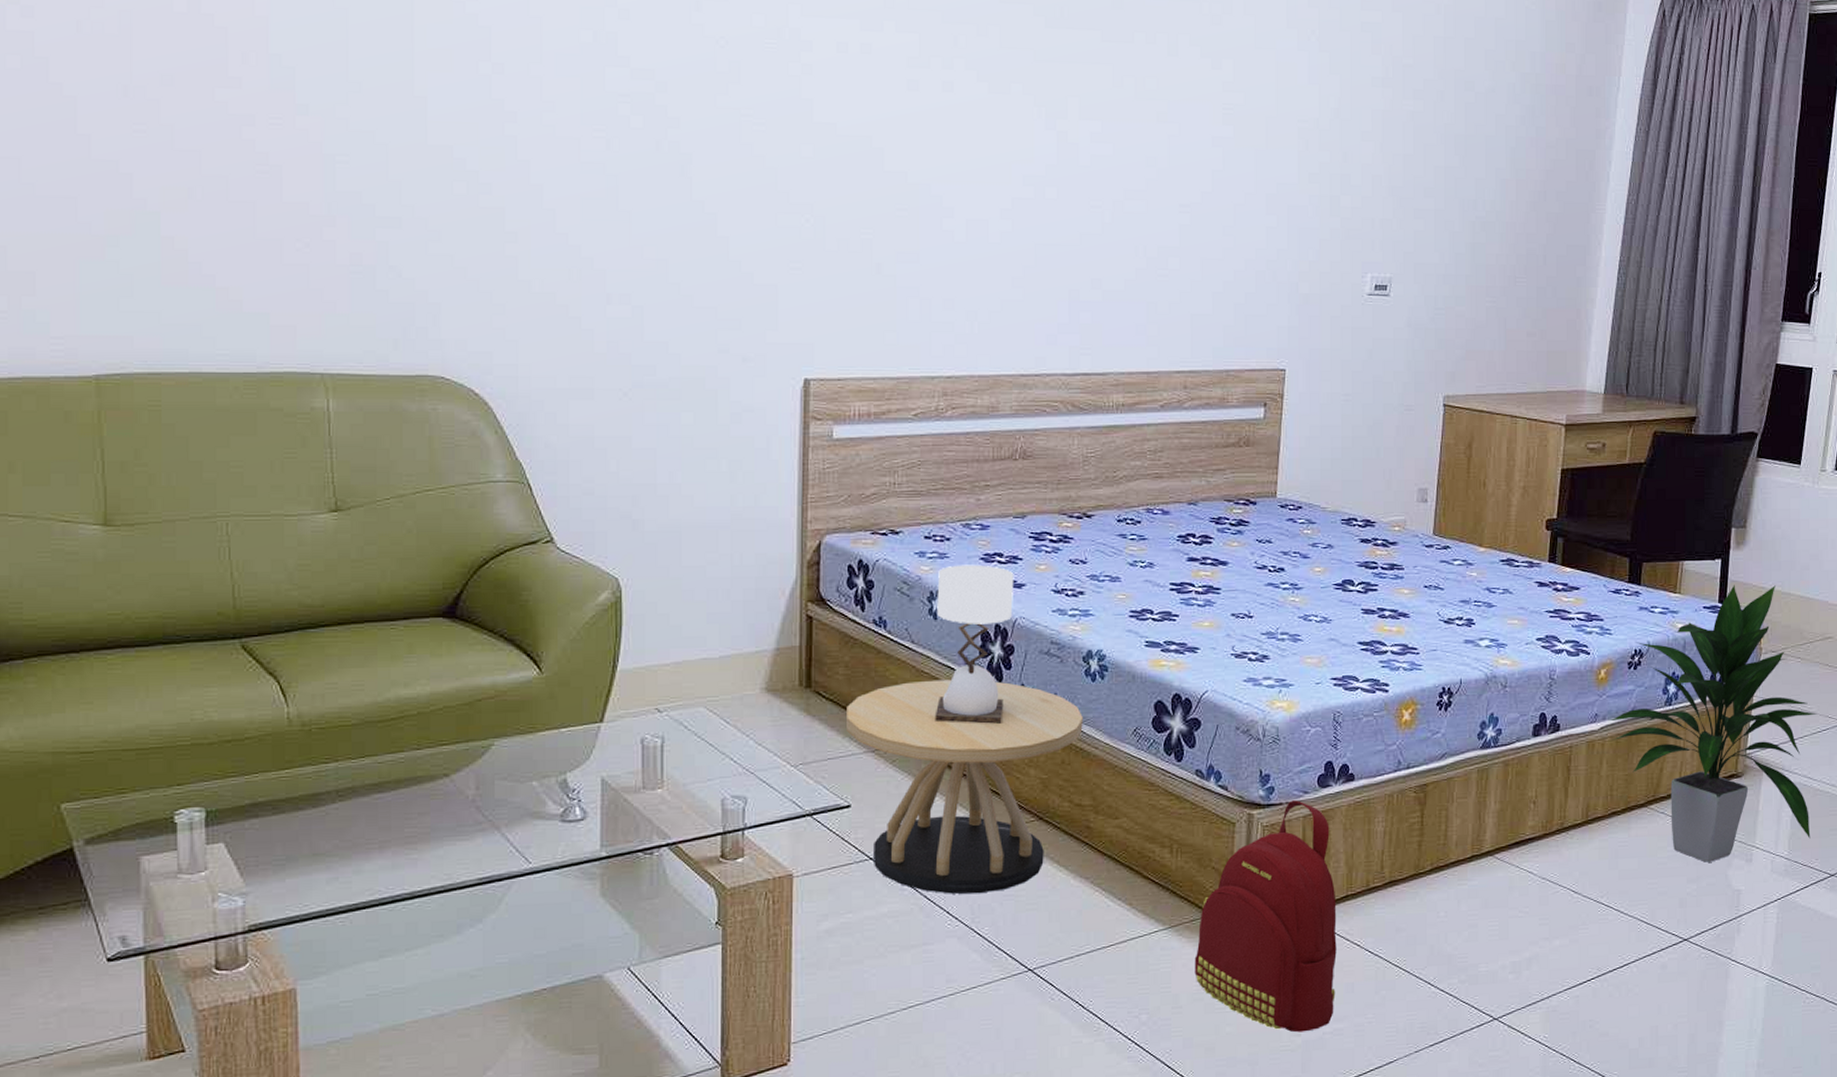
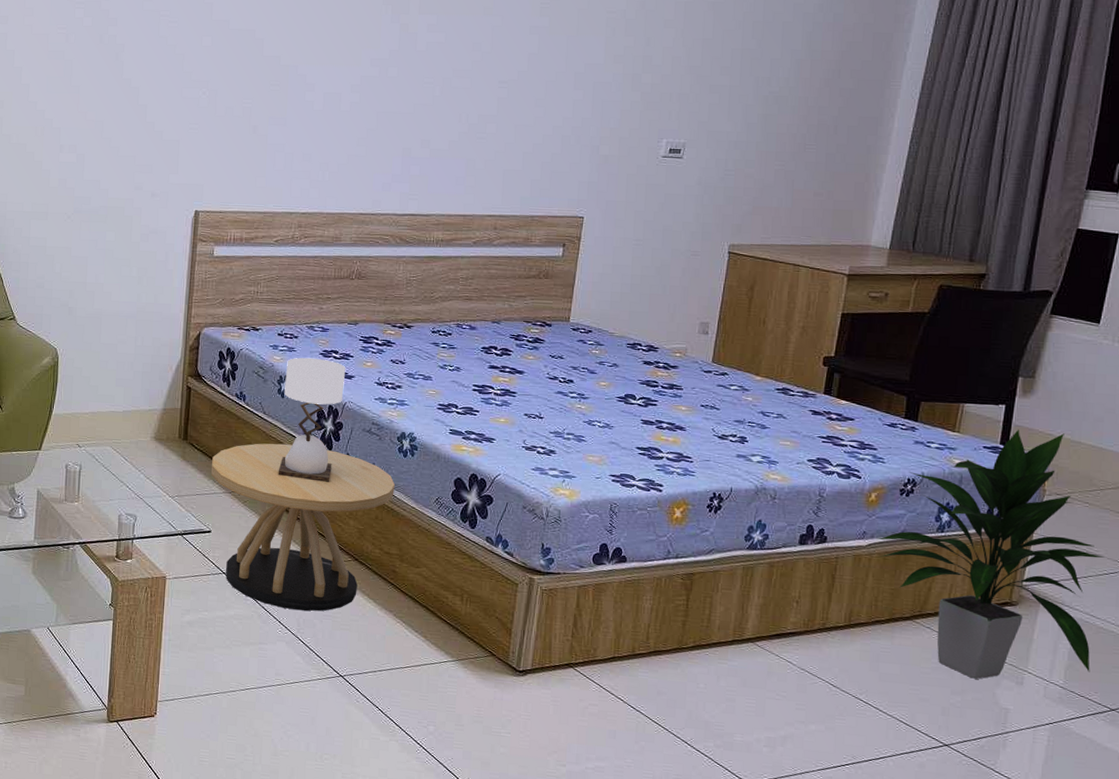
backpack: present [1194,800,1337,1033] -> none [476,572,604,764]

